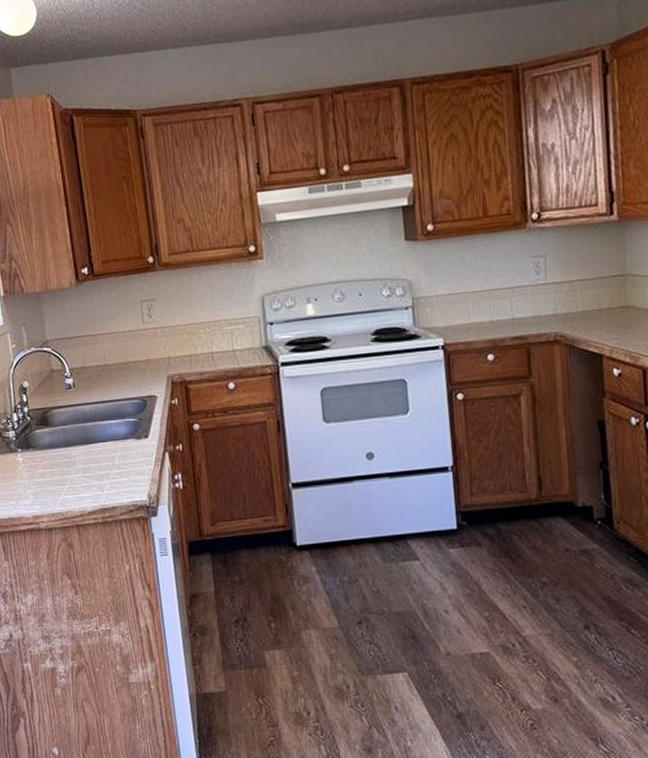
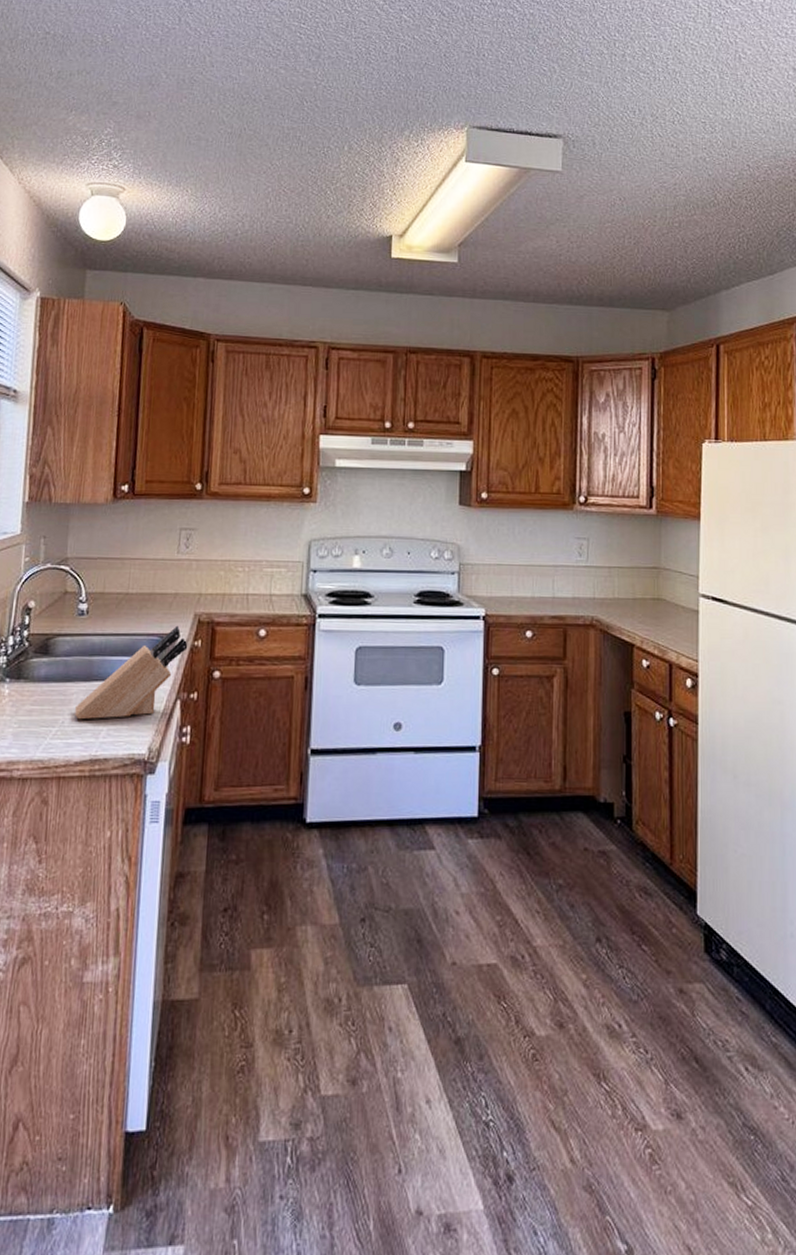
knife block: none [80,388,167,477] -> present [75,625,188,720]

